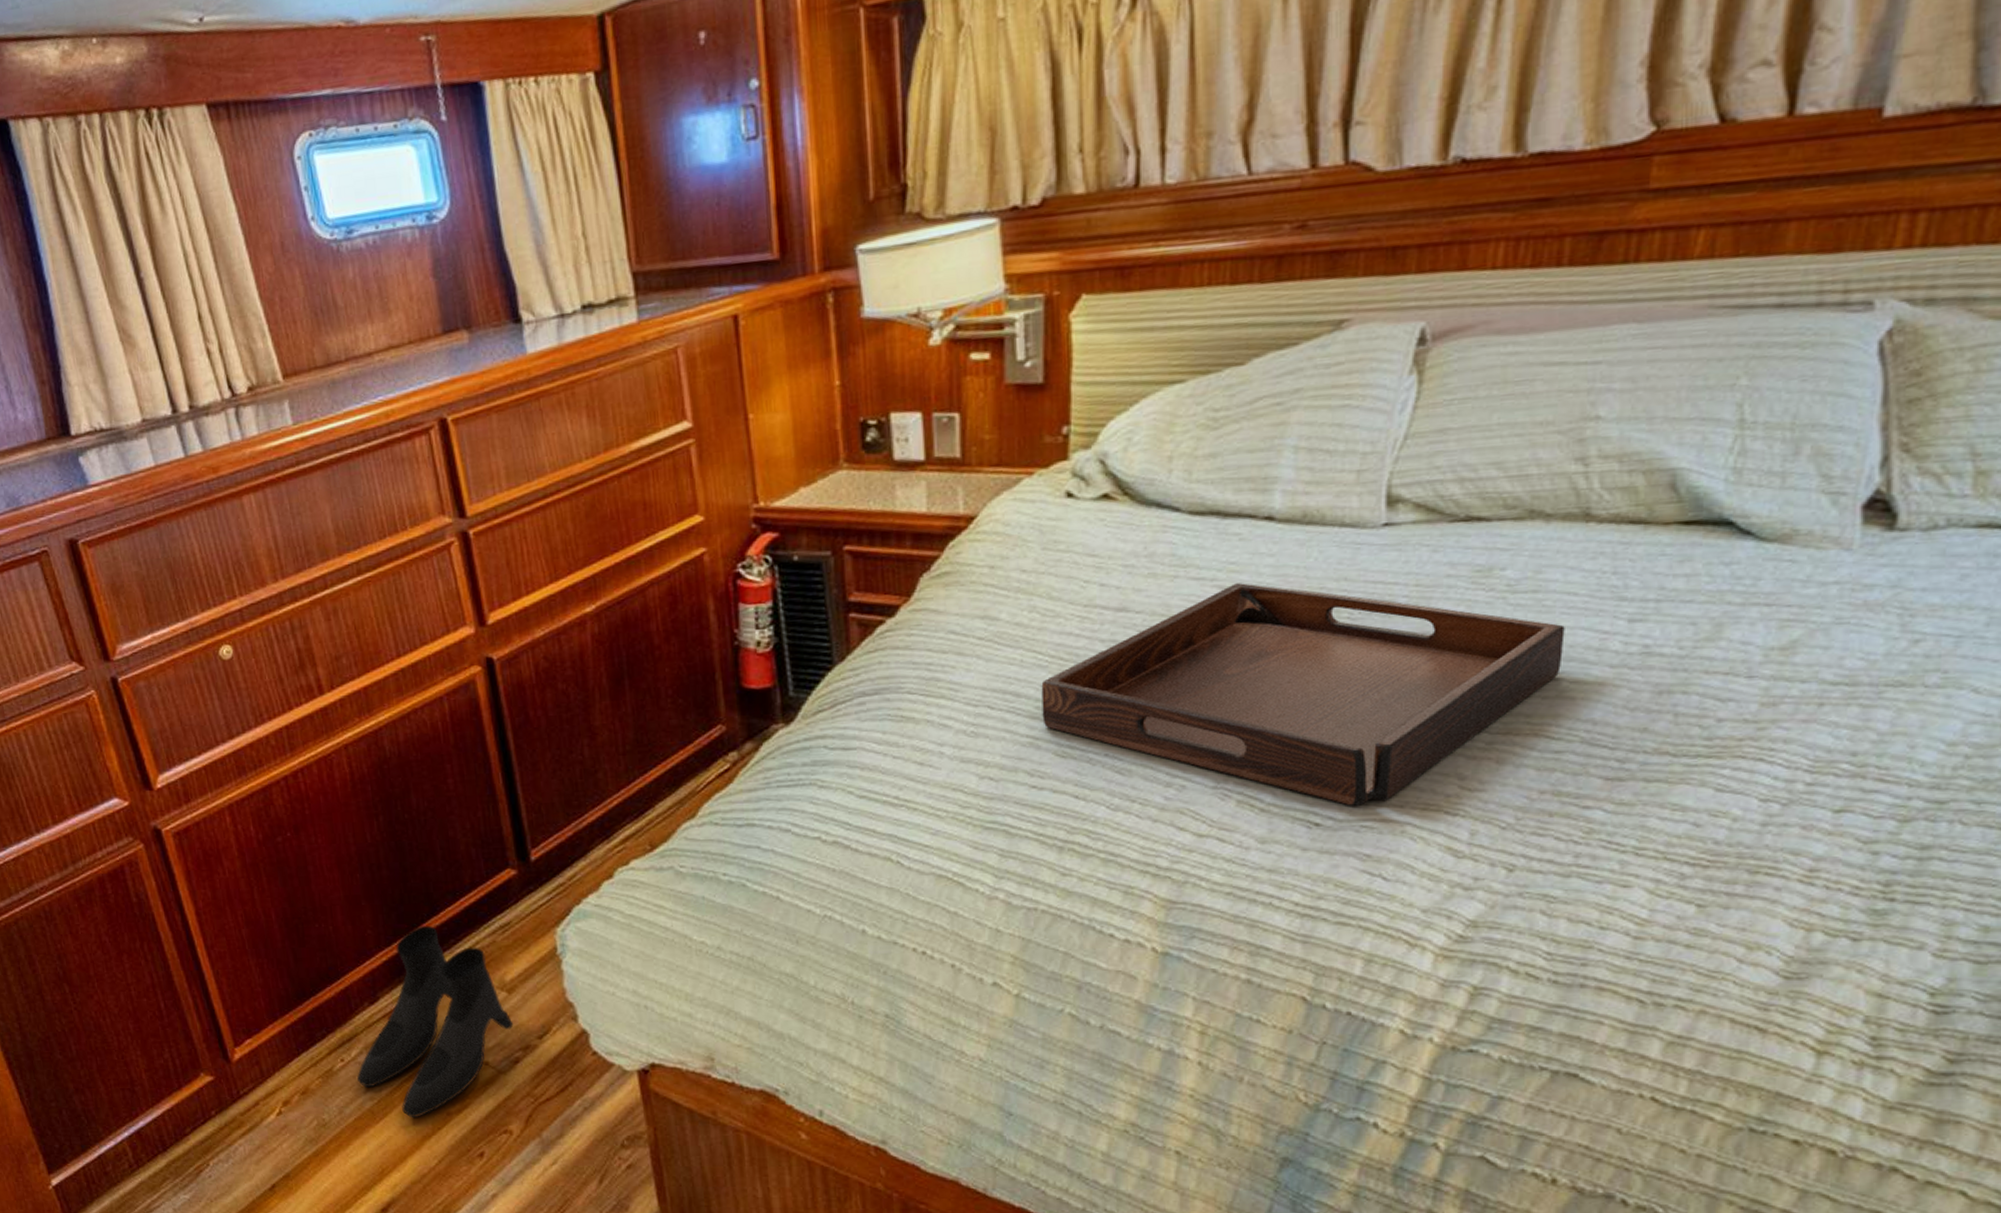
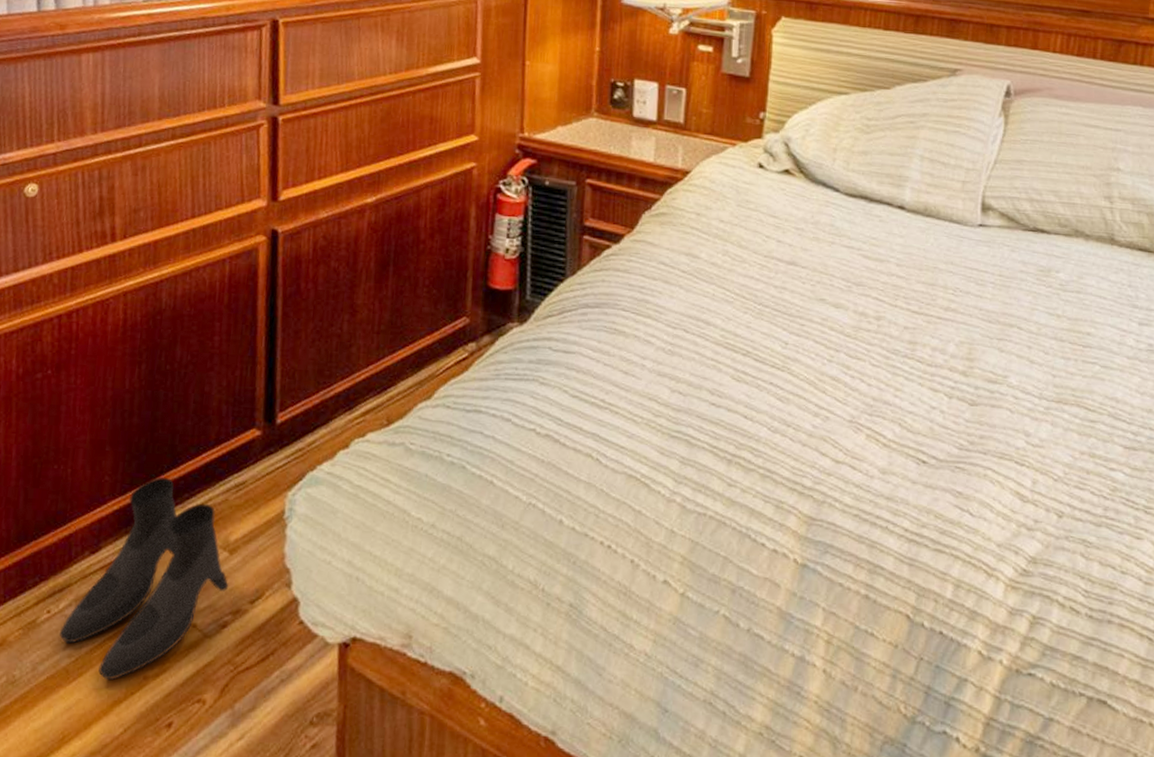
serving tray: present [1041,583,1565,806] -> none [725,255,1098,449]

